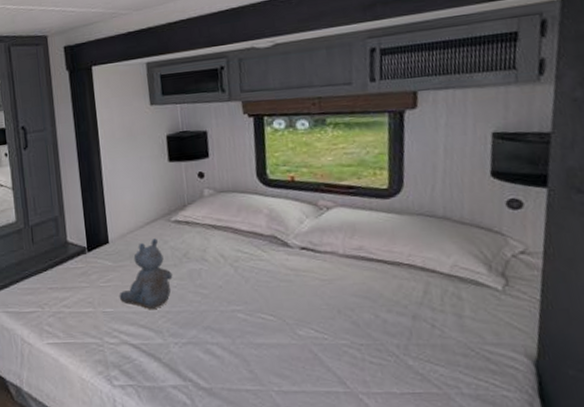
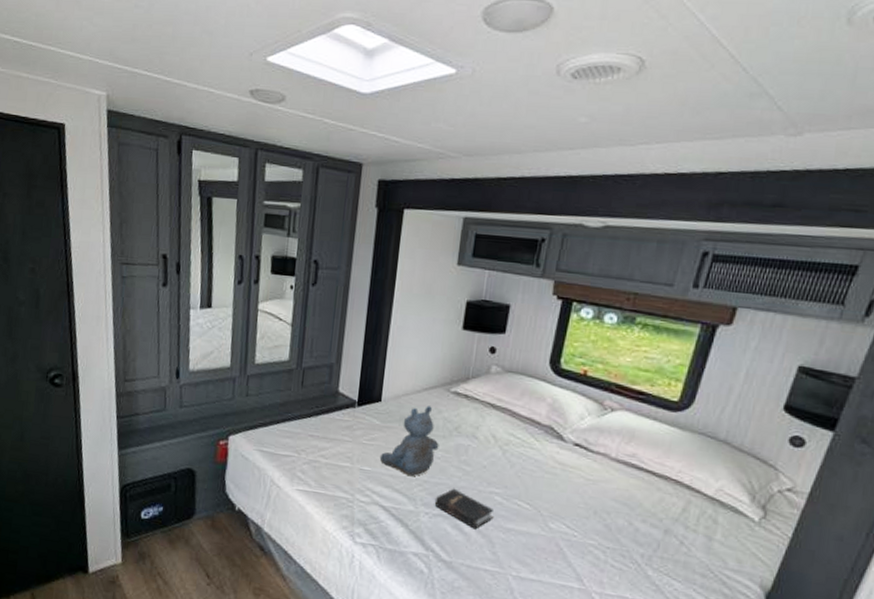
hardback book: none [180,313,241,351] -> present [434,488,493,530]

